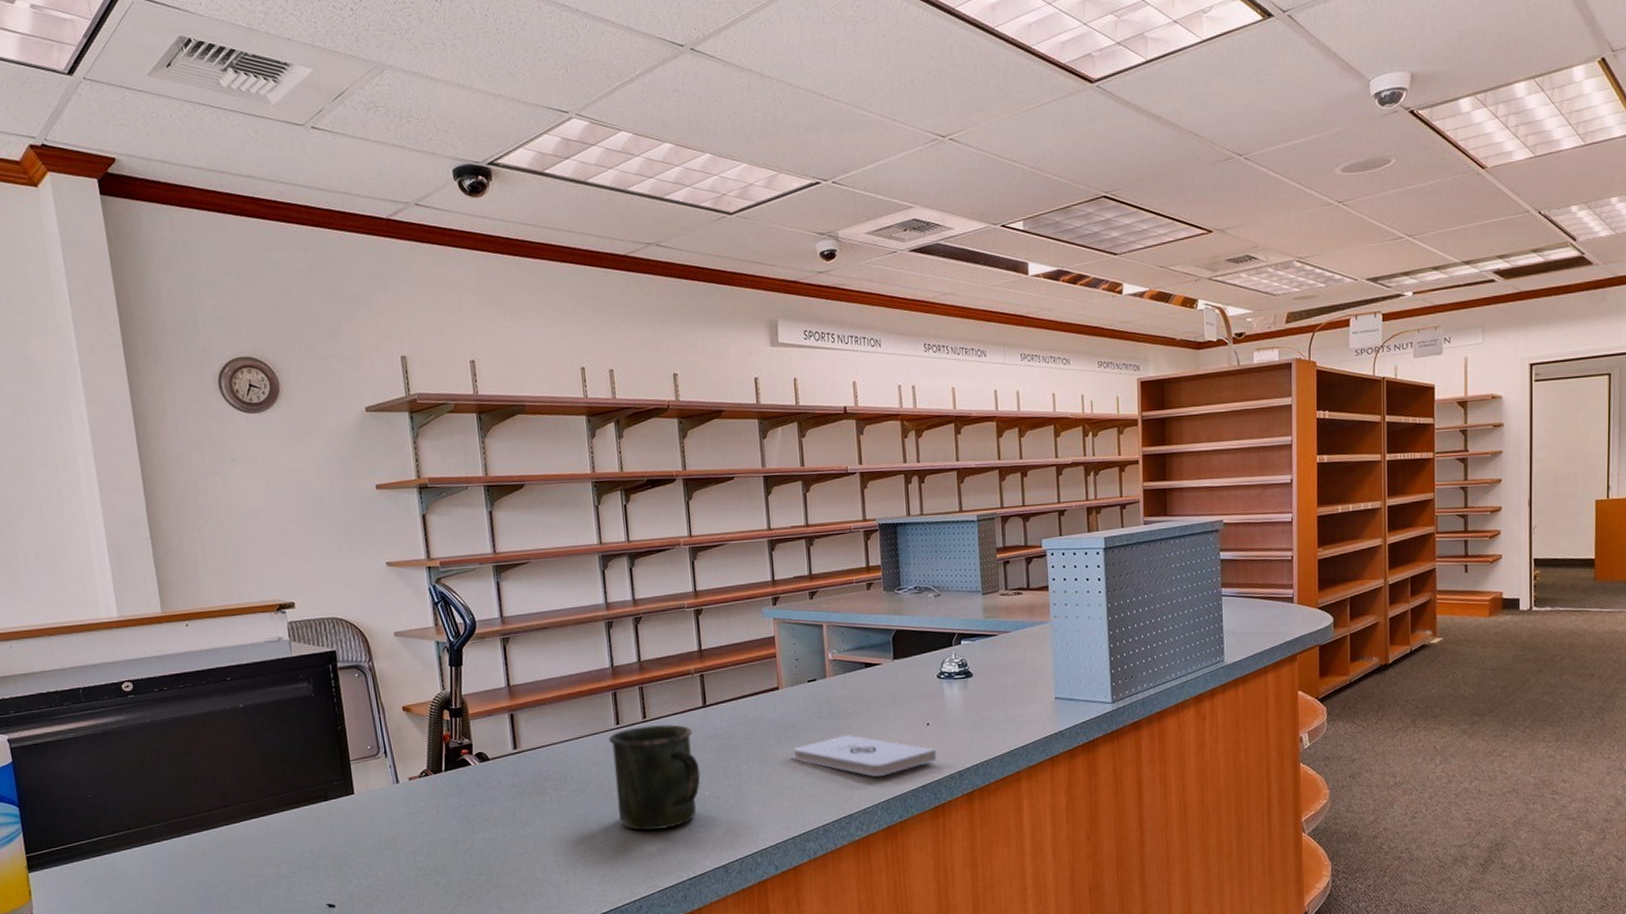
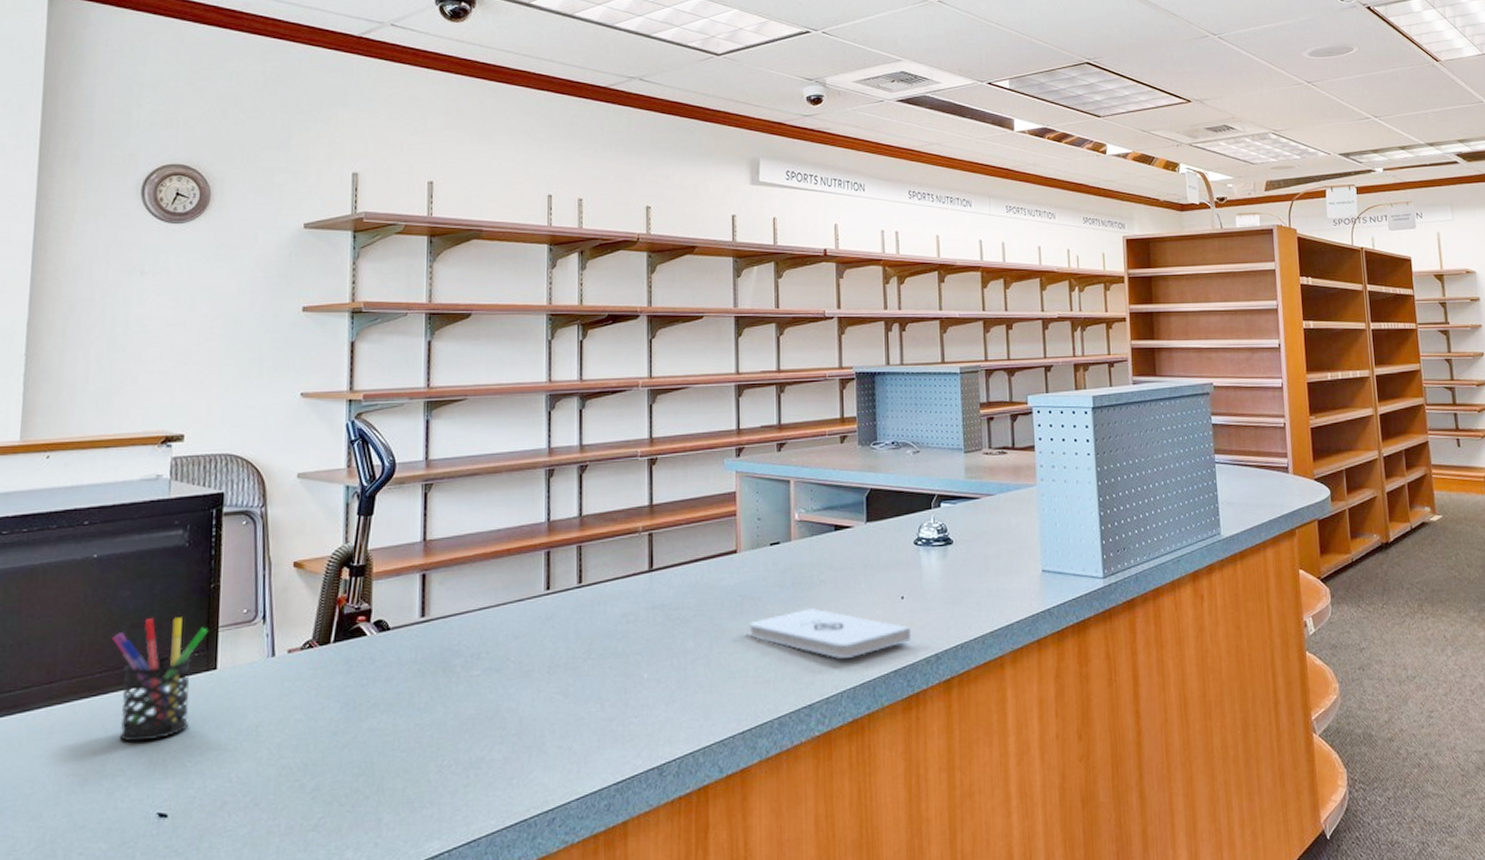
pen holder: none [267,753,343,851] -> present [112,617,209,742]
mug: present [609,724,701,831] -> none [536,590,639,722]

